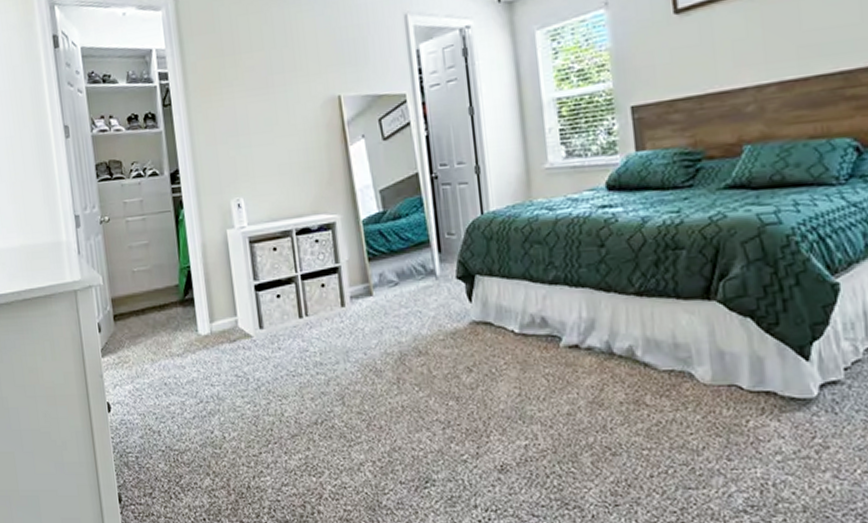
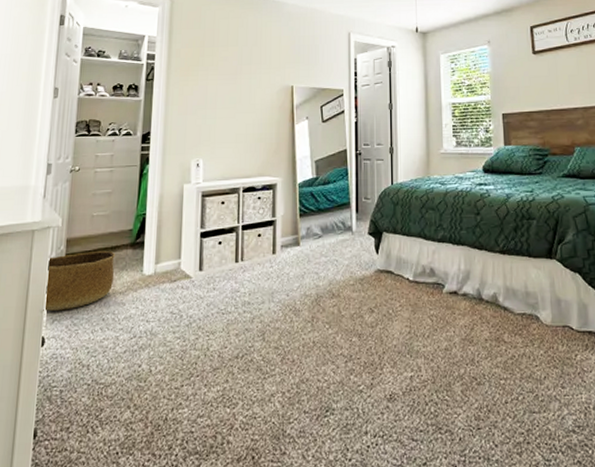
basket: none [97,310,169,376] -> present [43,251,116,311]

